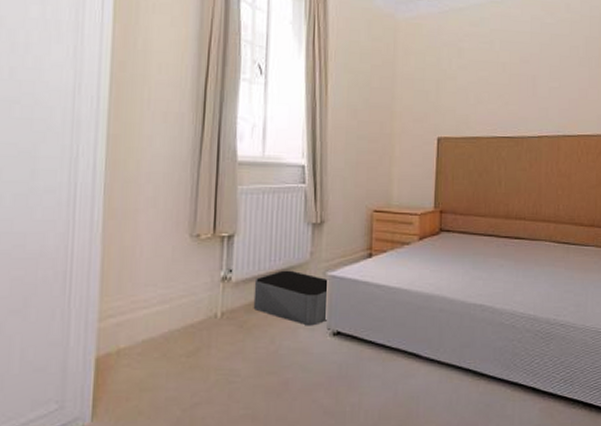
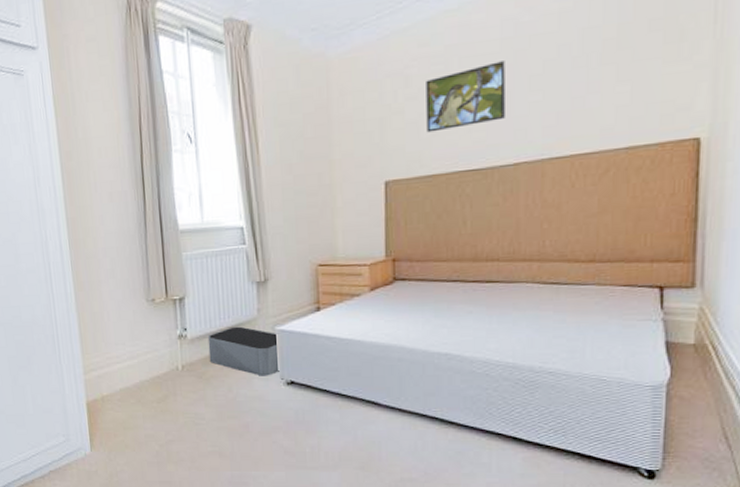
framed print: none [473,50,534,100] -> present [426,61,505,133]

